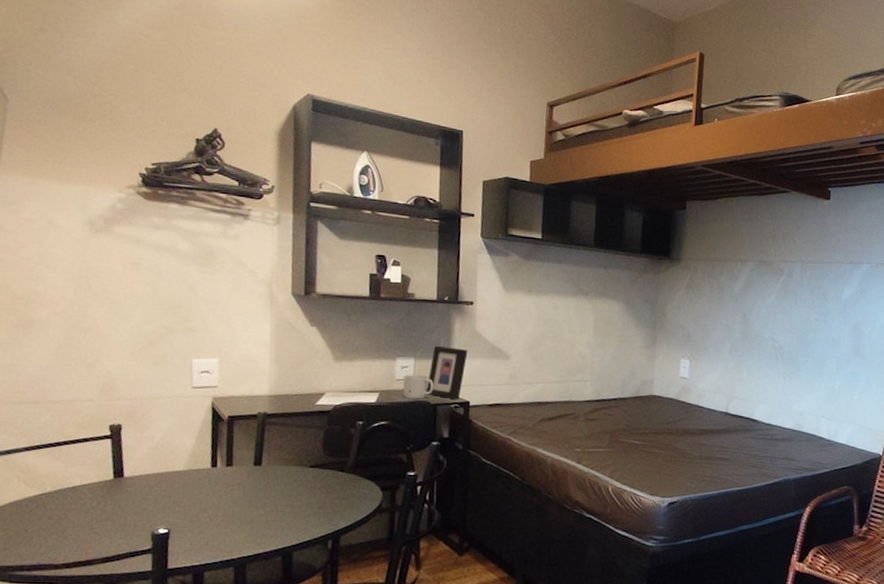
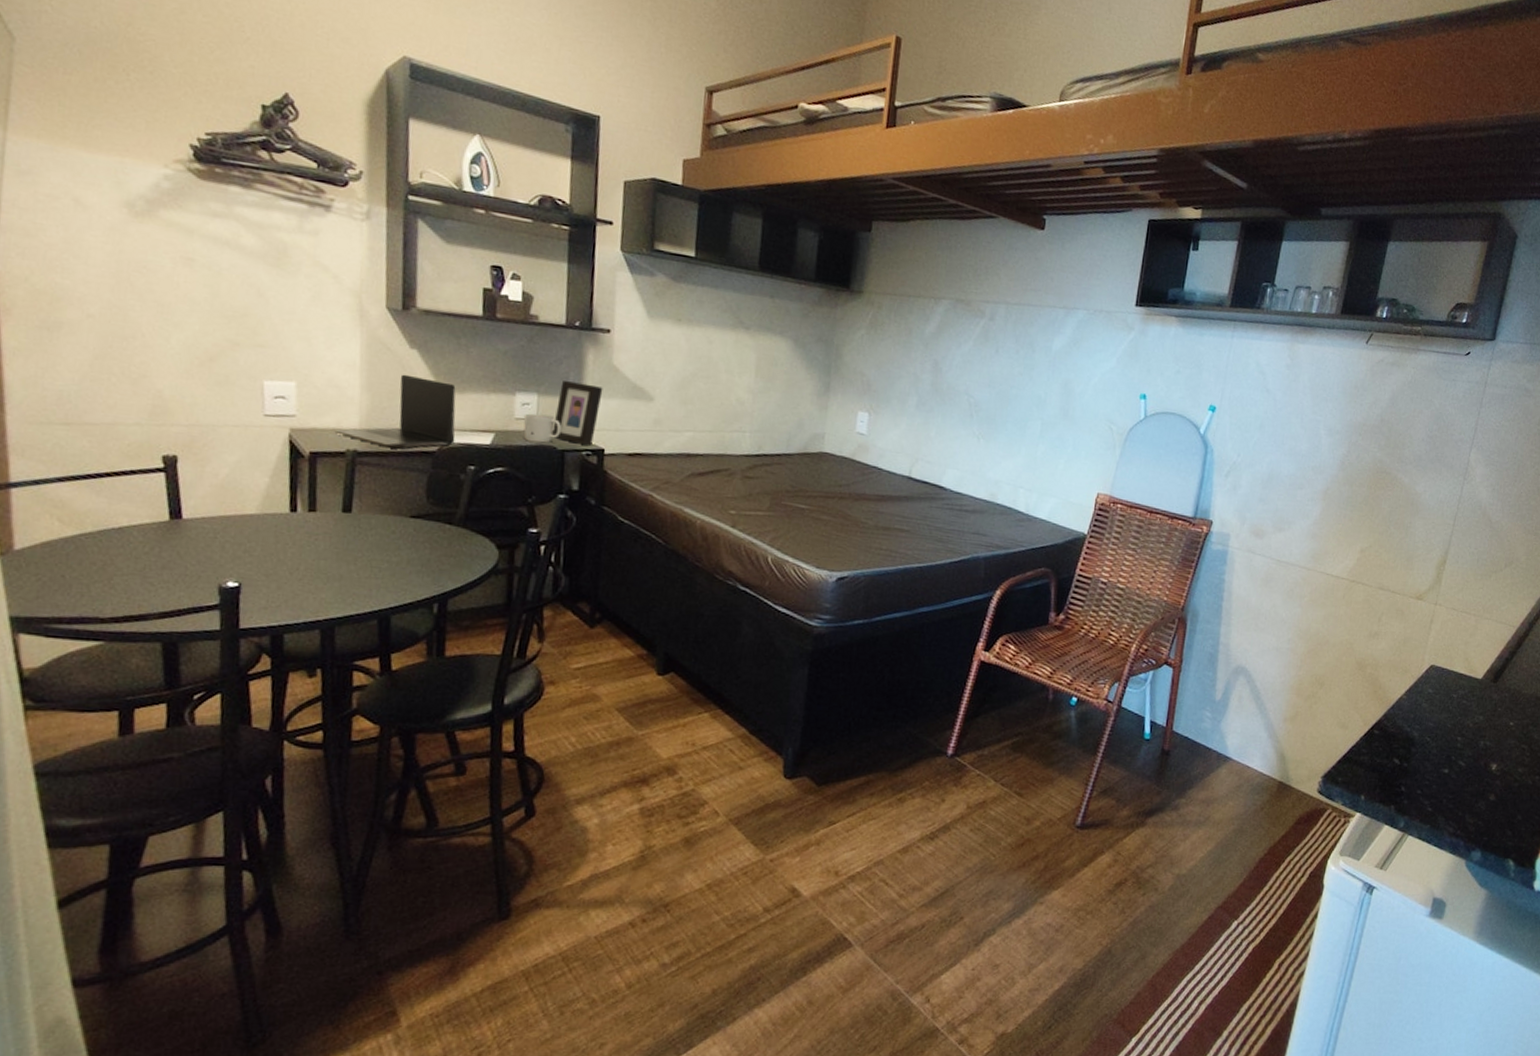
laptop computer: none [248,347,348,410] -> present [334,374,456,449]

